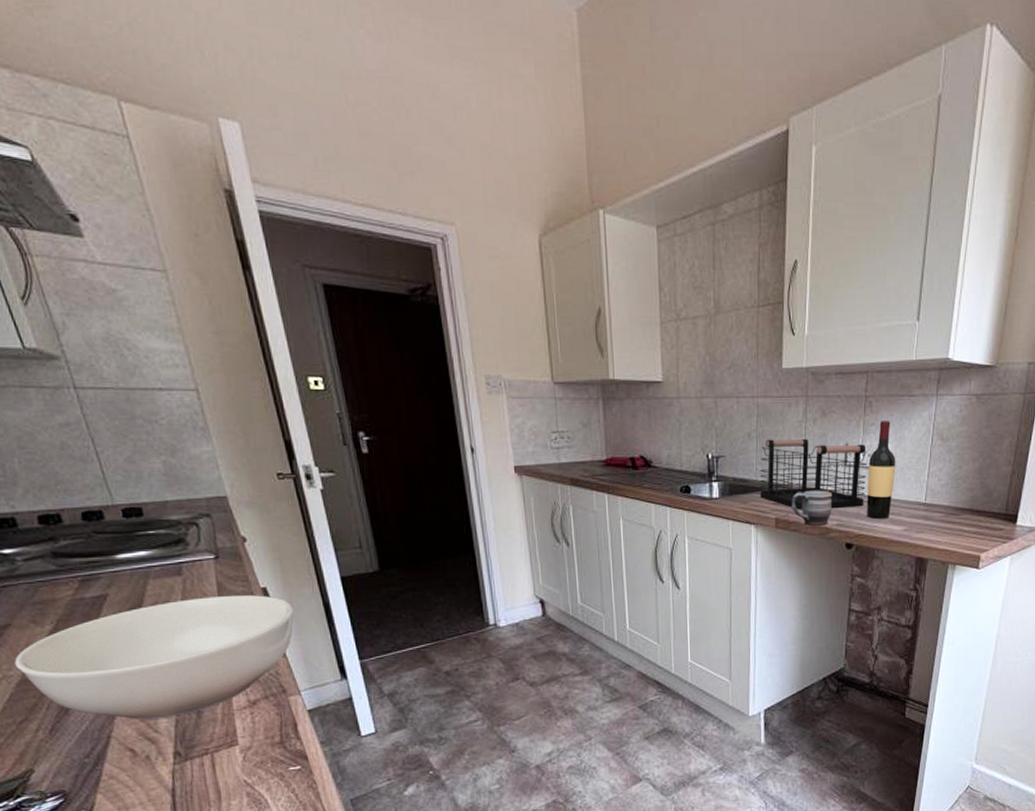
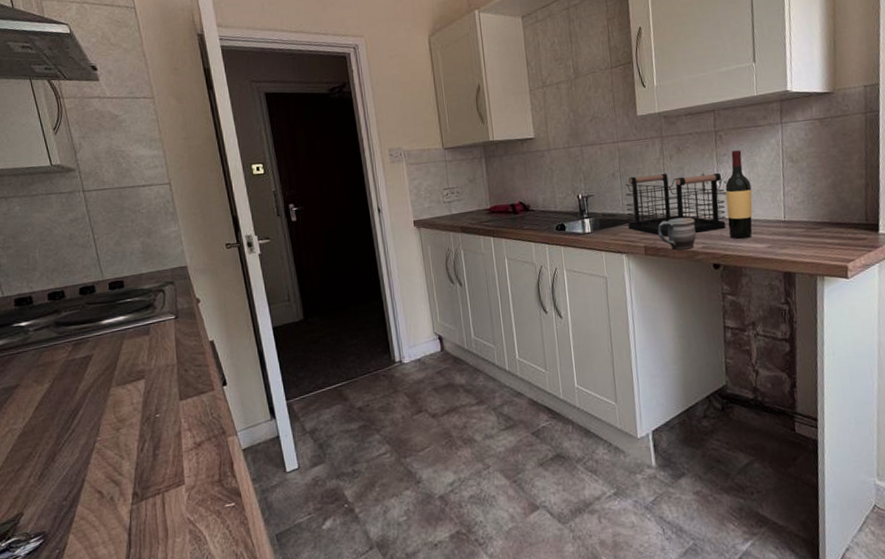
bowl: present [14,594,294,720] -> none [19,347,235,464]

